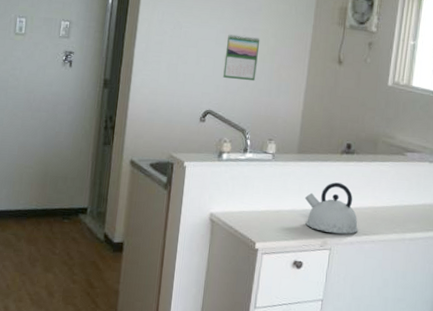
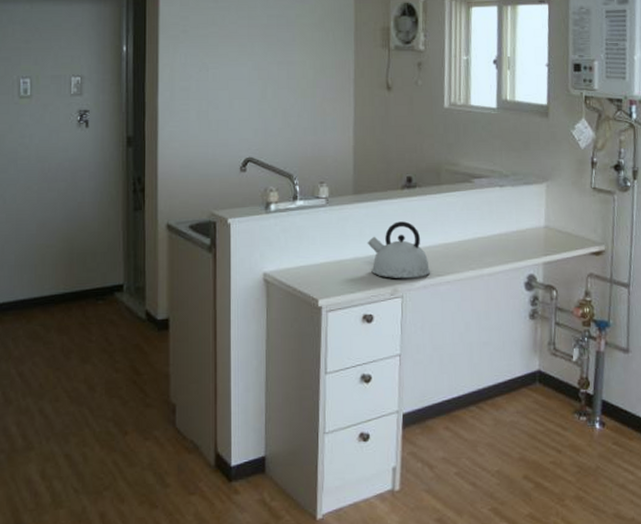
calendar: present [223,34,260,82] -> none [260,70,298,120]

